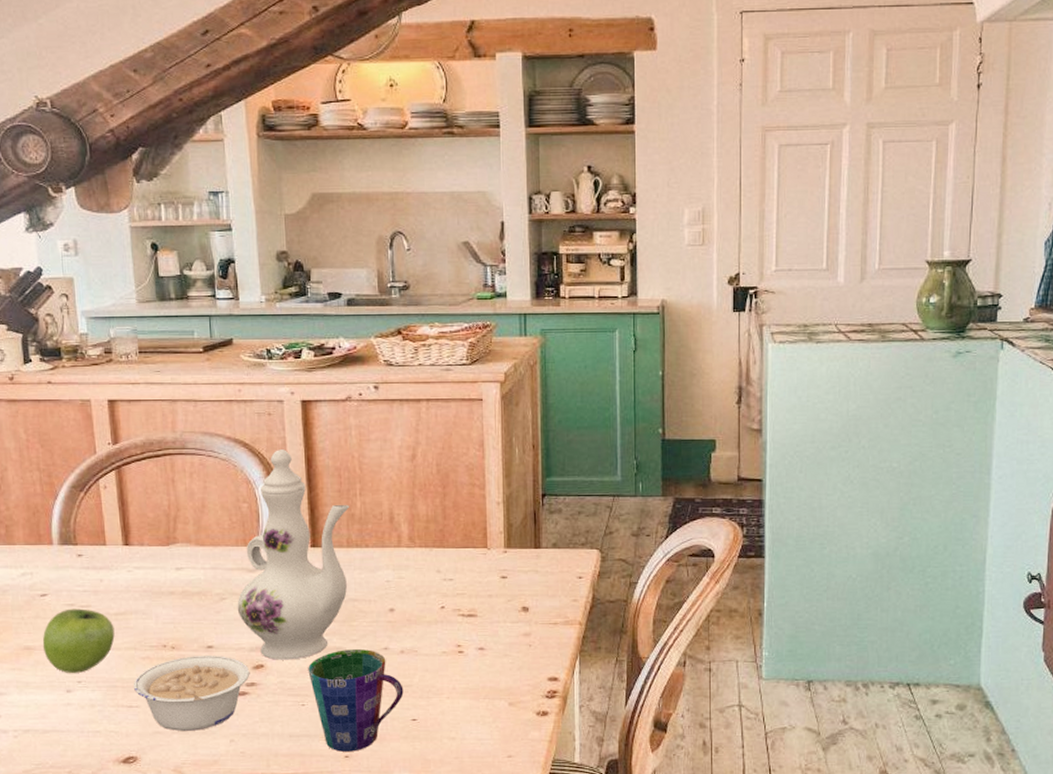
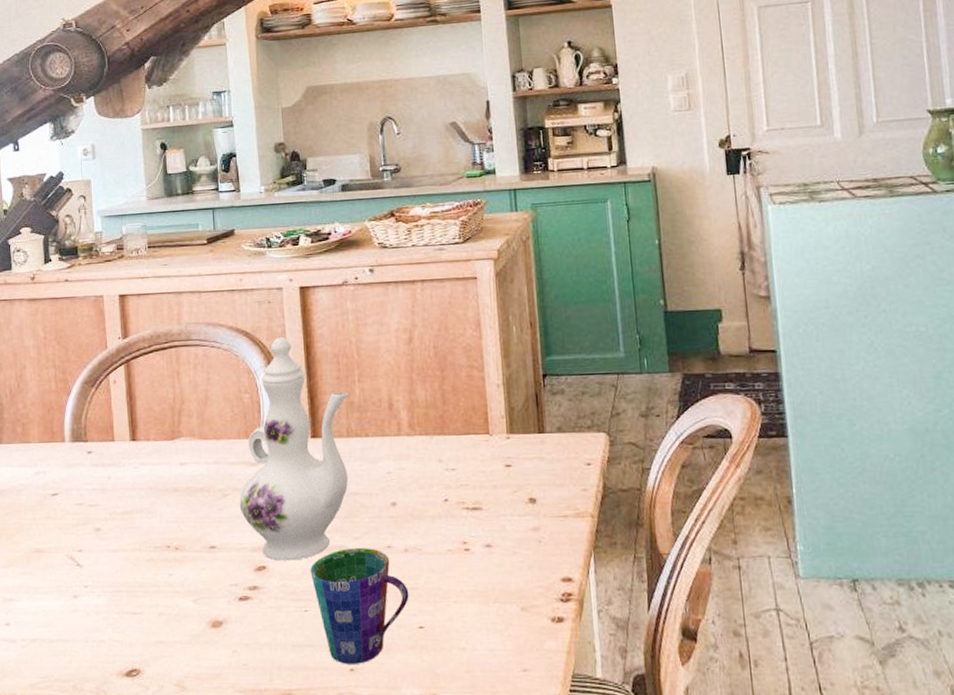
fruit: present [42,608,115,673] -> none [52,508,121,577]
legume: present [134,656,250,732] -> none [138,557,253,641]

